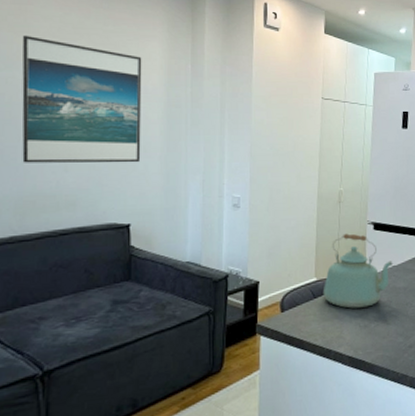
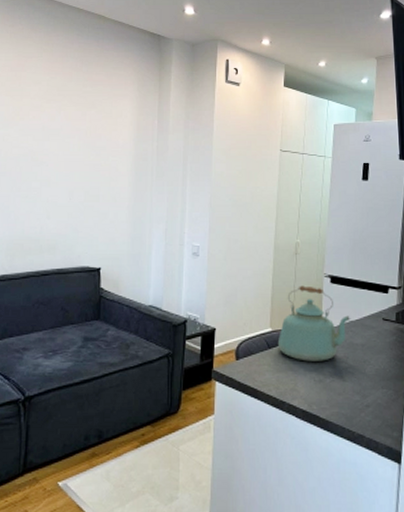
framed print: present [22,35,142,163] -> none [13,98,115,212]

